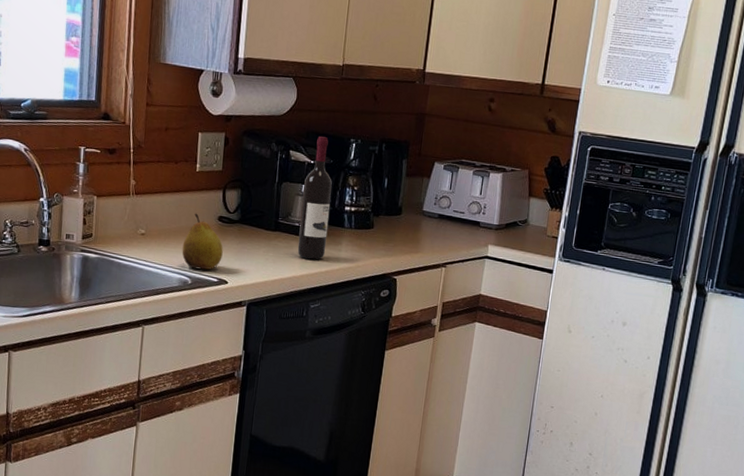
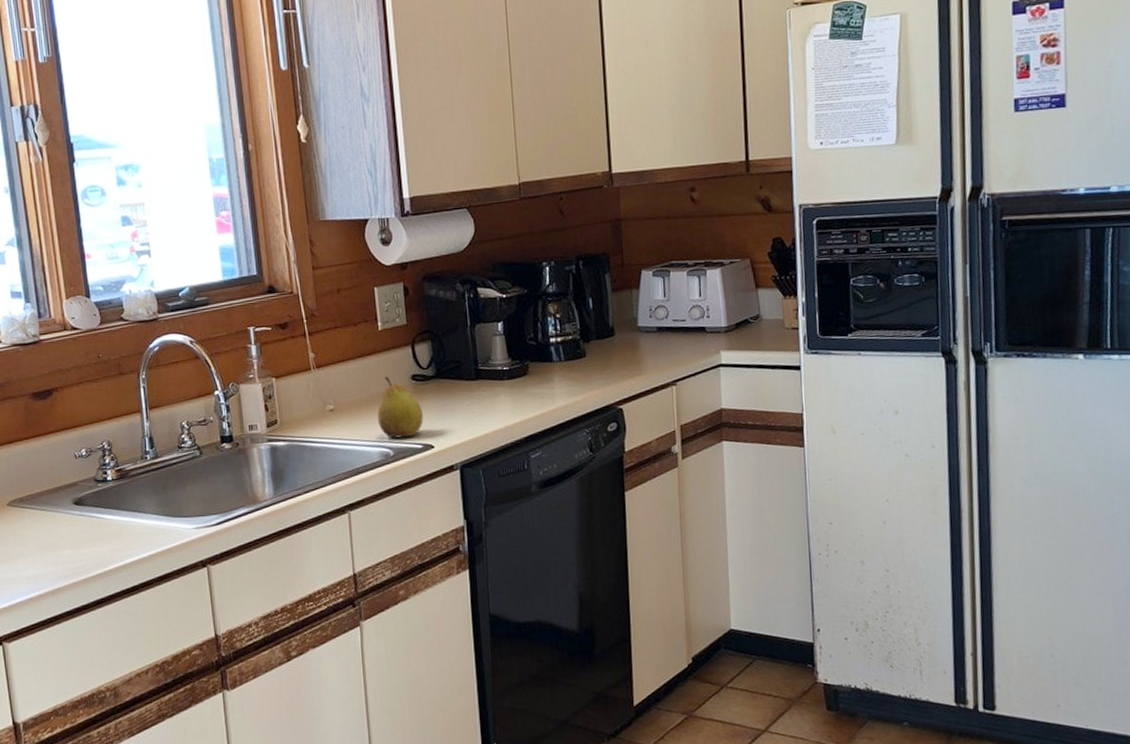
wine bottle: present [297,136,332,260] -> none [499,266,537,405]

